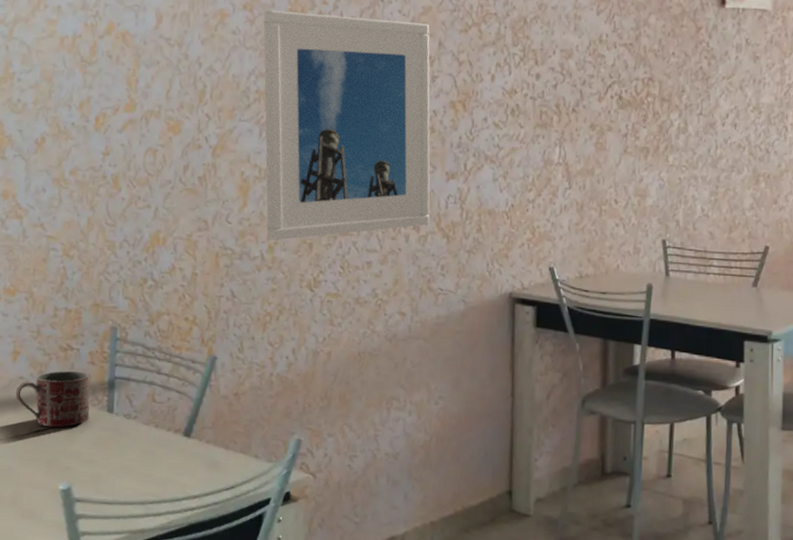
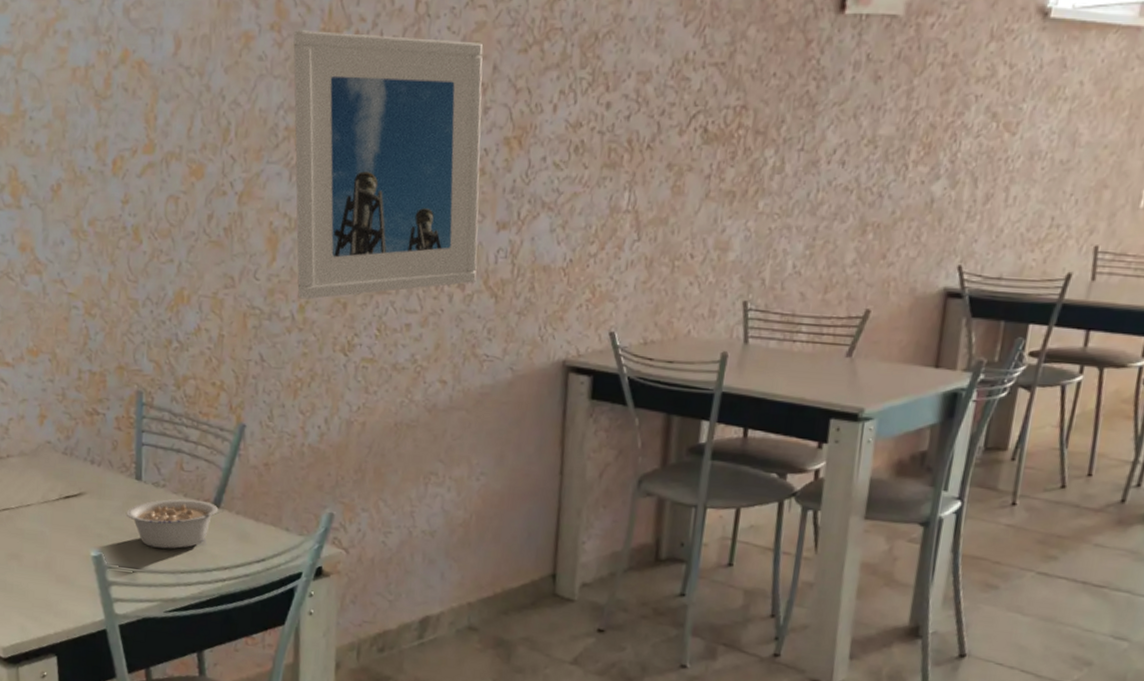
mug: present [15,370,90,428] -> none [44,436,118,494]
legume: none [96,430,196,480] -> present [126,499,226,549]

